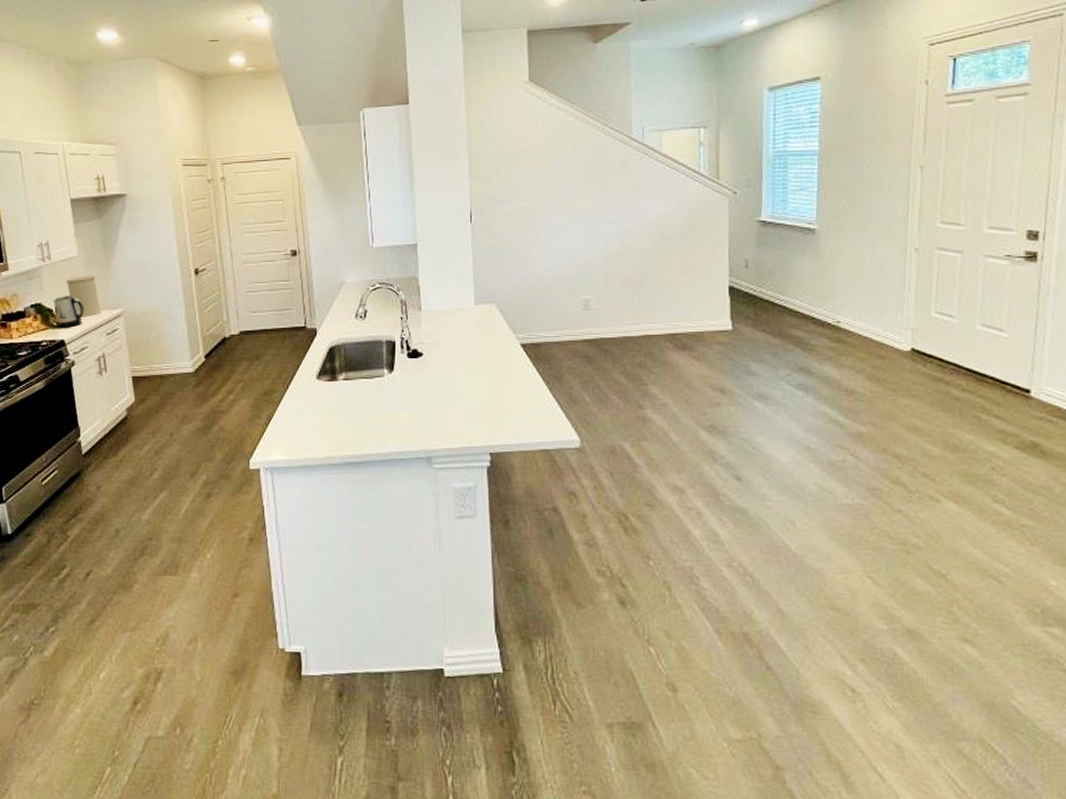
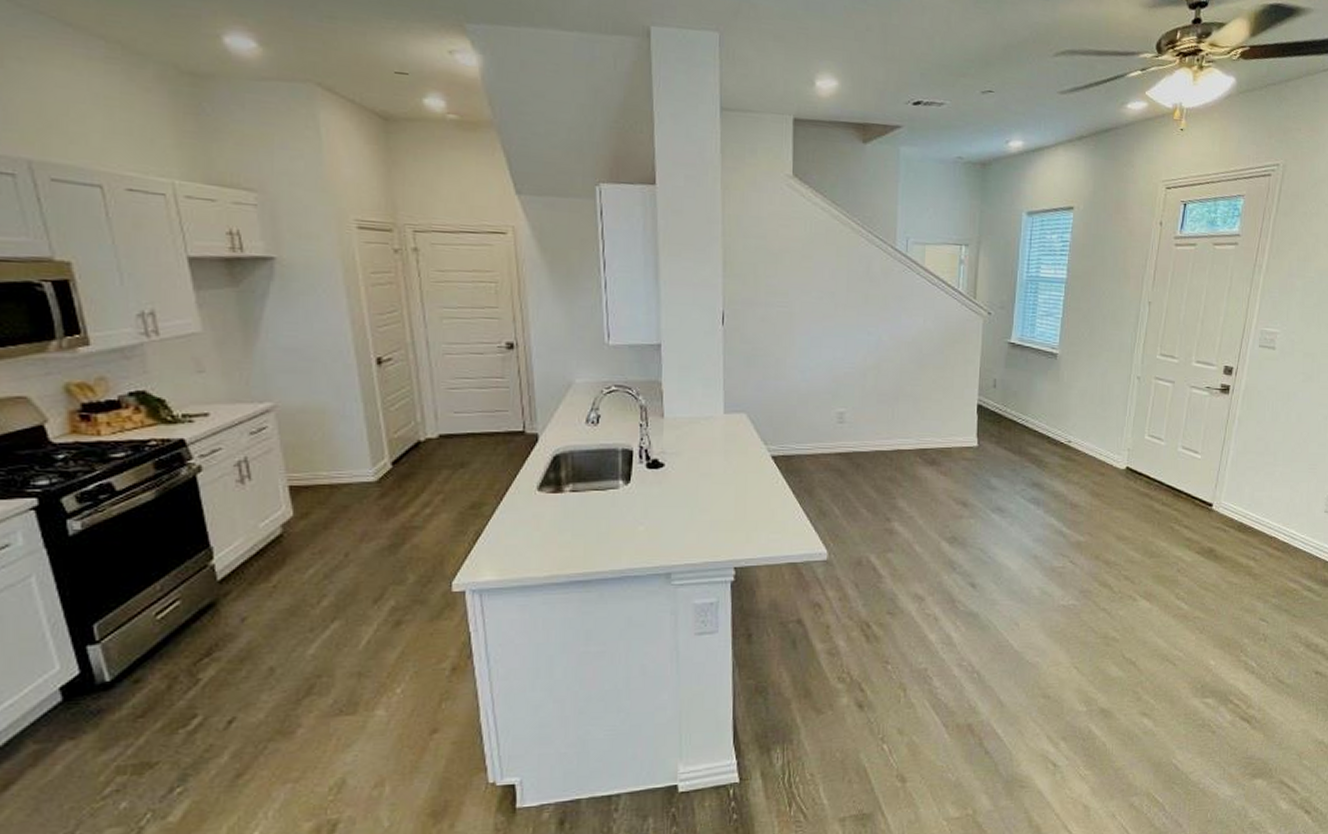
kettle: present [53,295,84,329] -> none [164,382,215,426]
canister: present [66,275,101,317] -> none [184,358,240,412]

